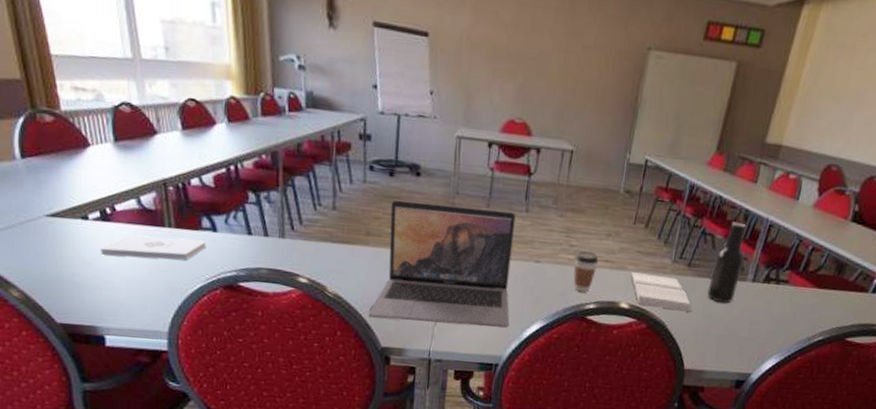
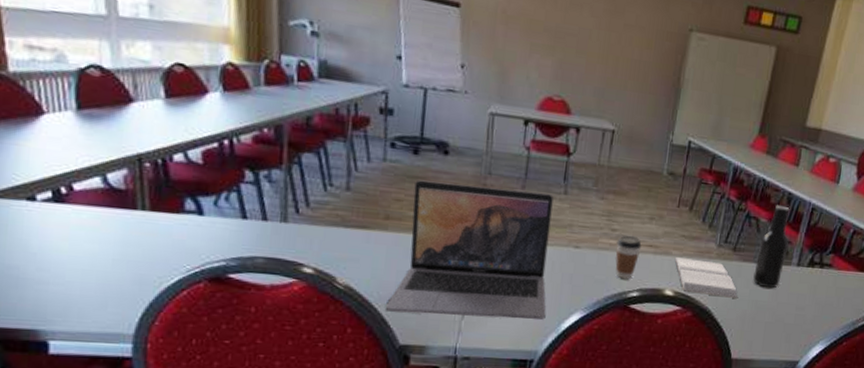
notepad: present [101,235,206,260] -> none [49,219,189,249]

